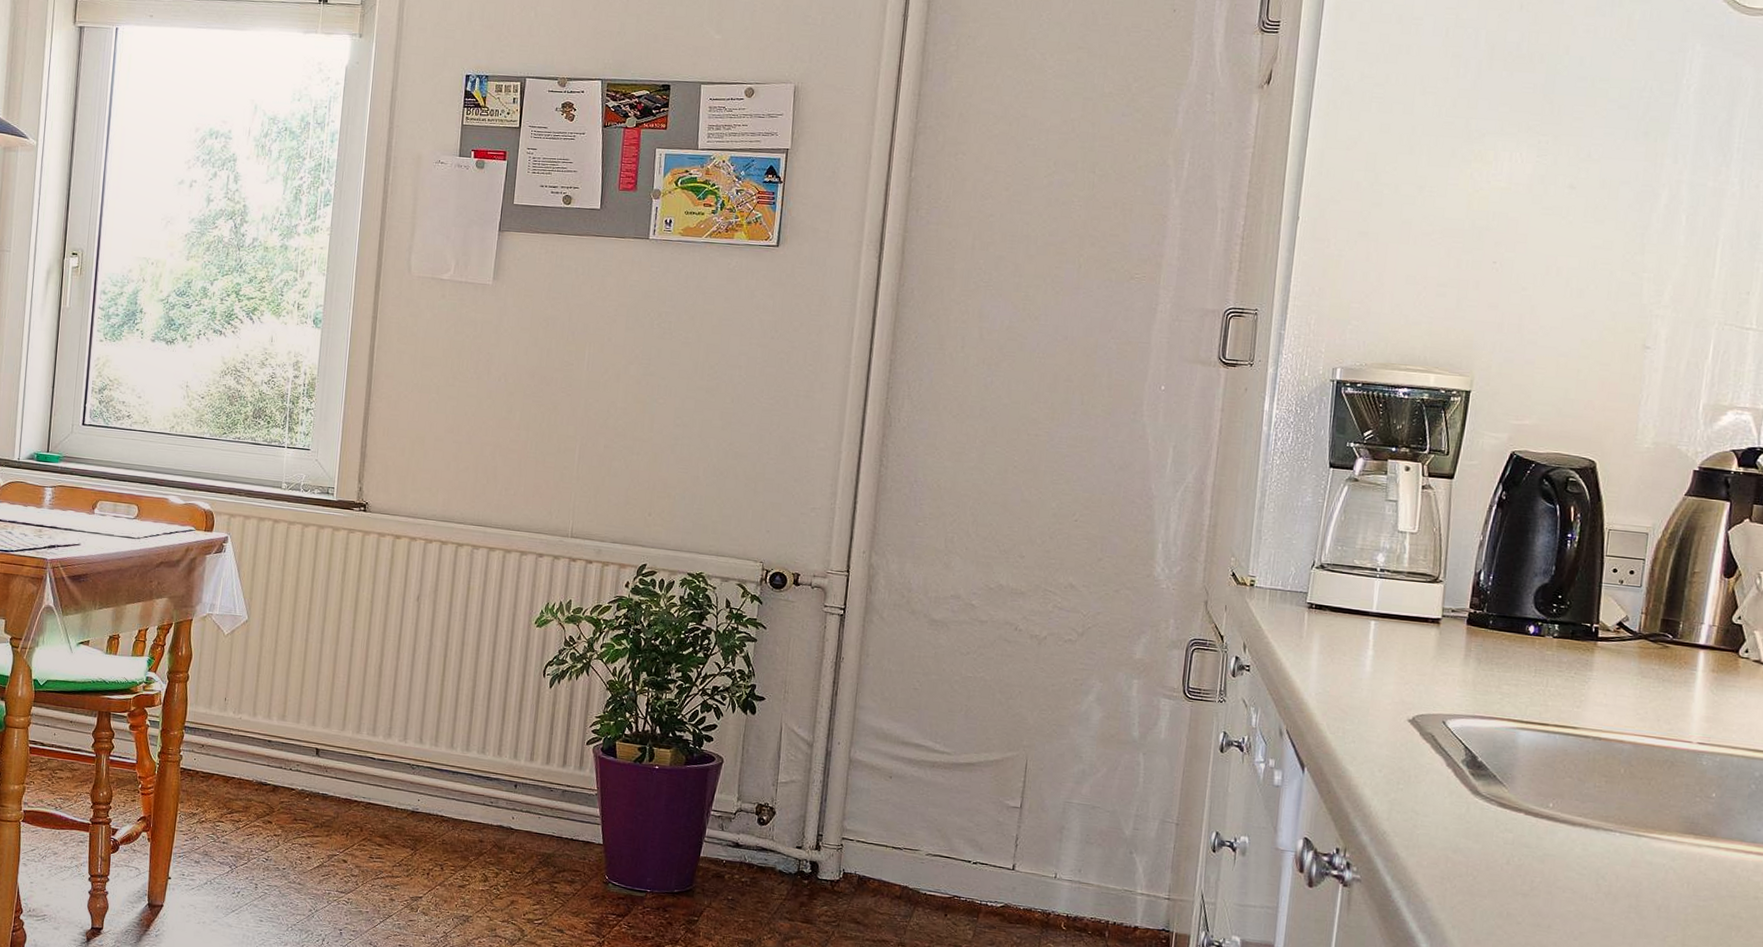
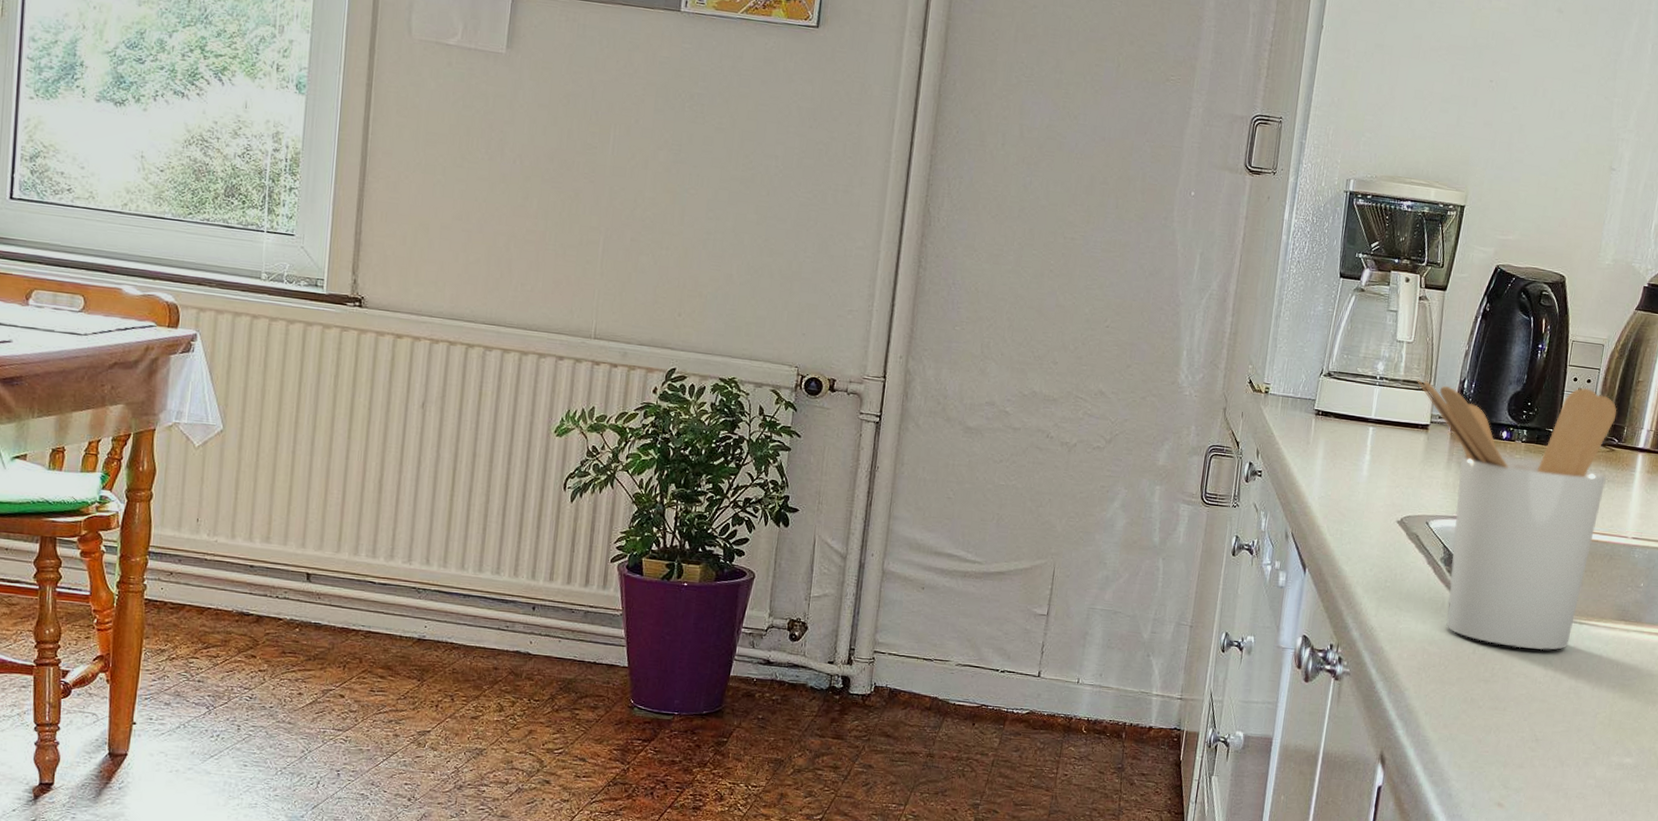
utensil holder: none [1424,570,1670,864] -> present [1417,379,1618,651]

